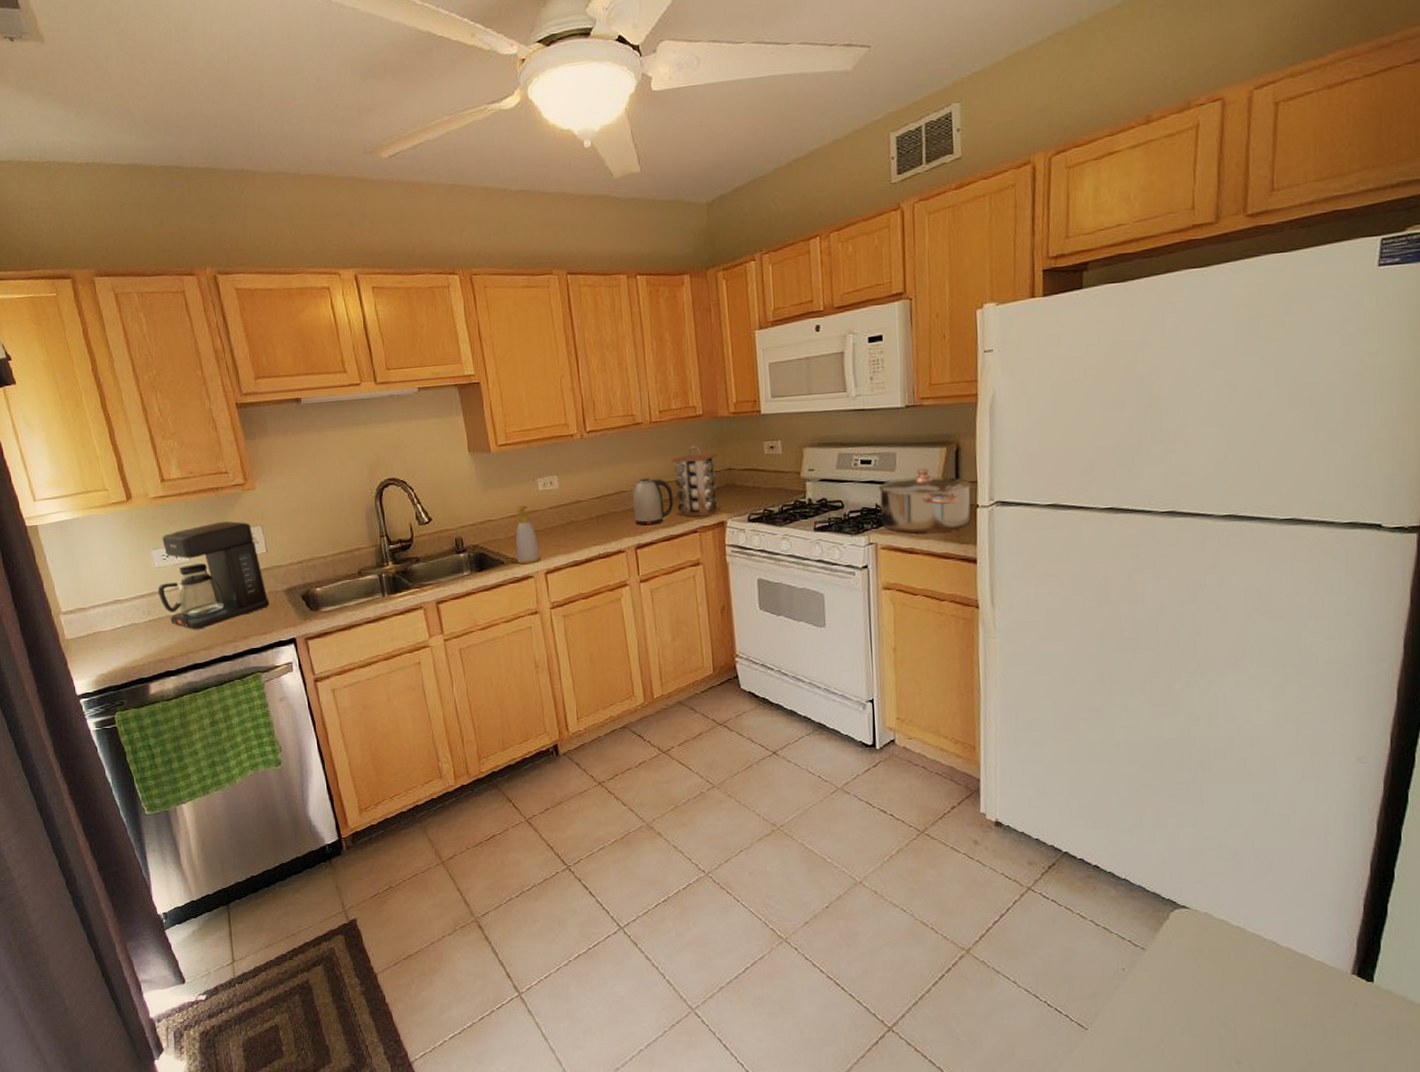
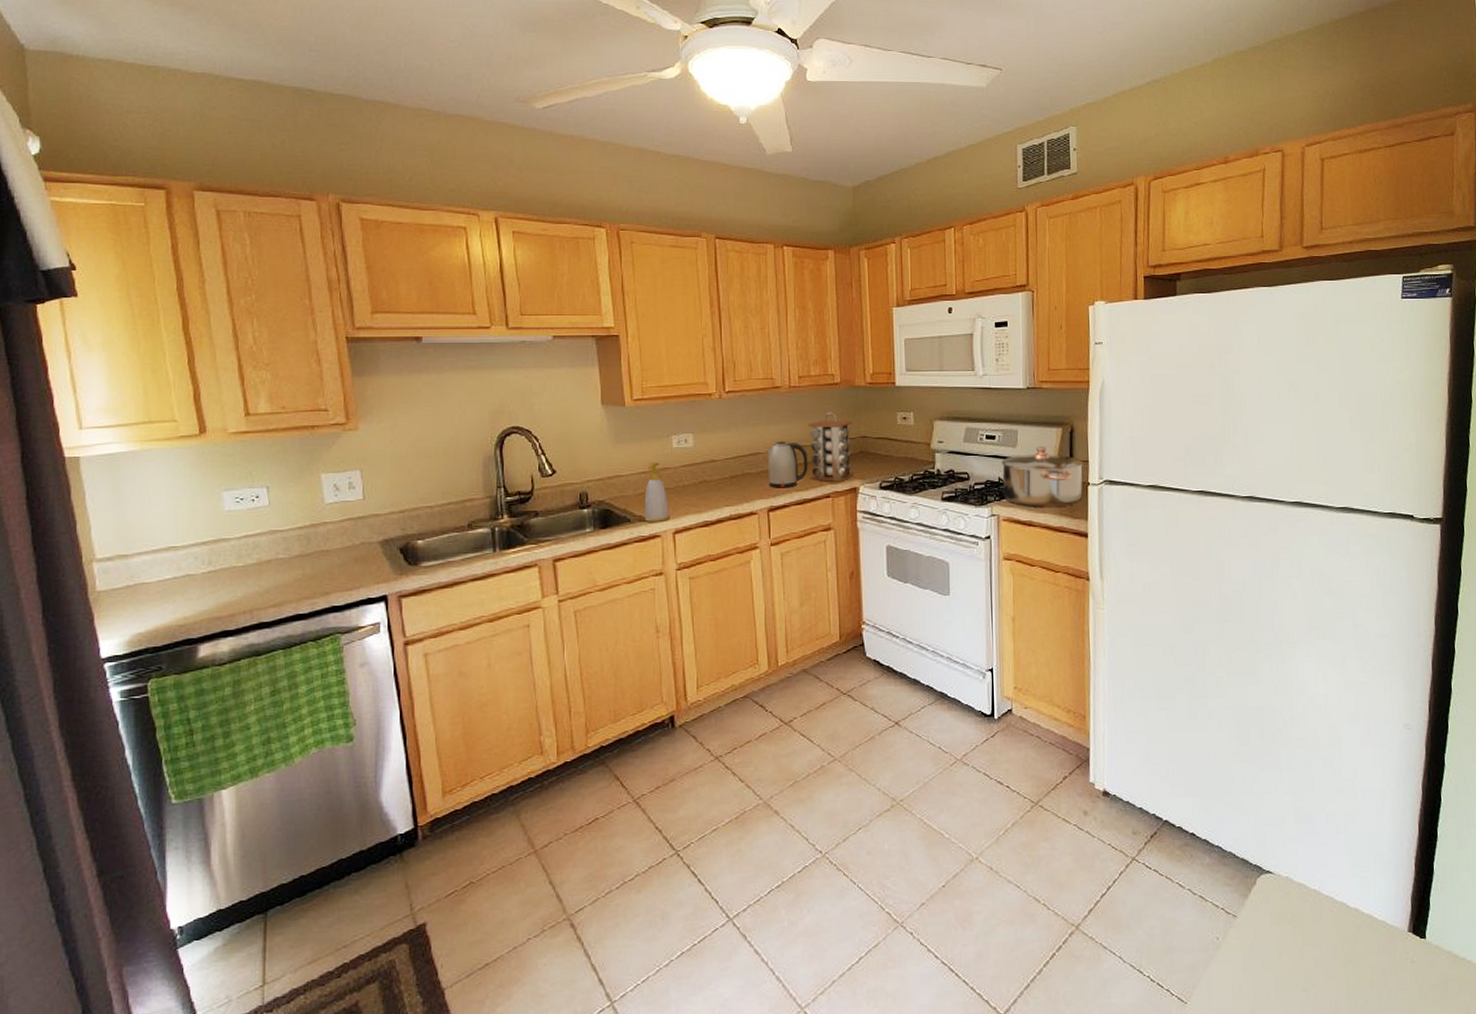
coffee maker: present [158,521,270,630] -> none [225,462,361,584]

